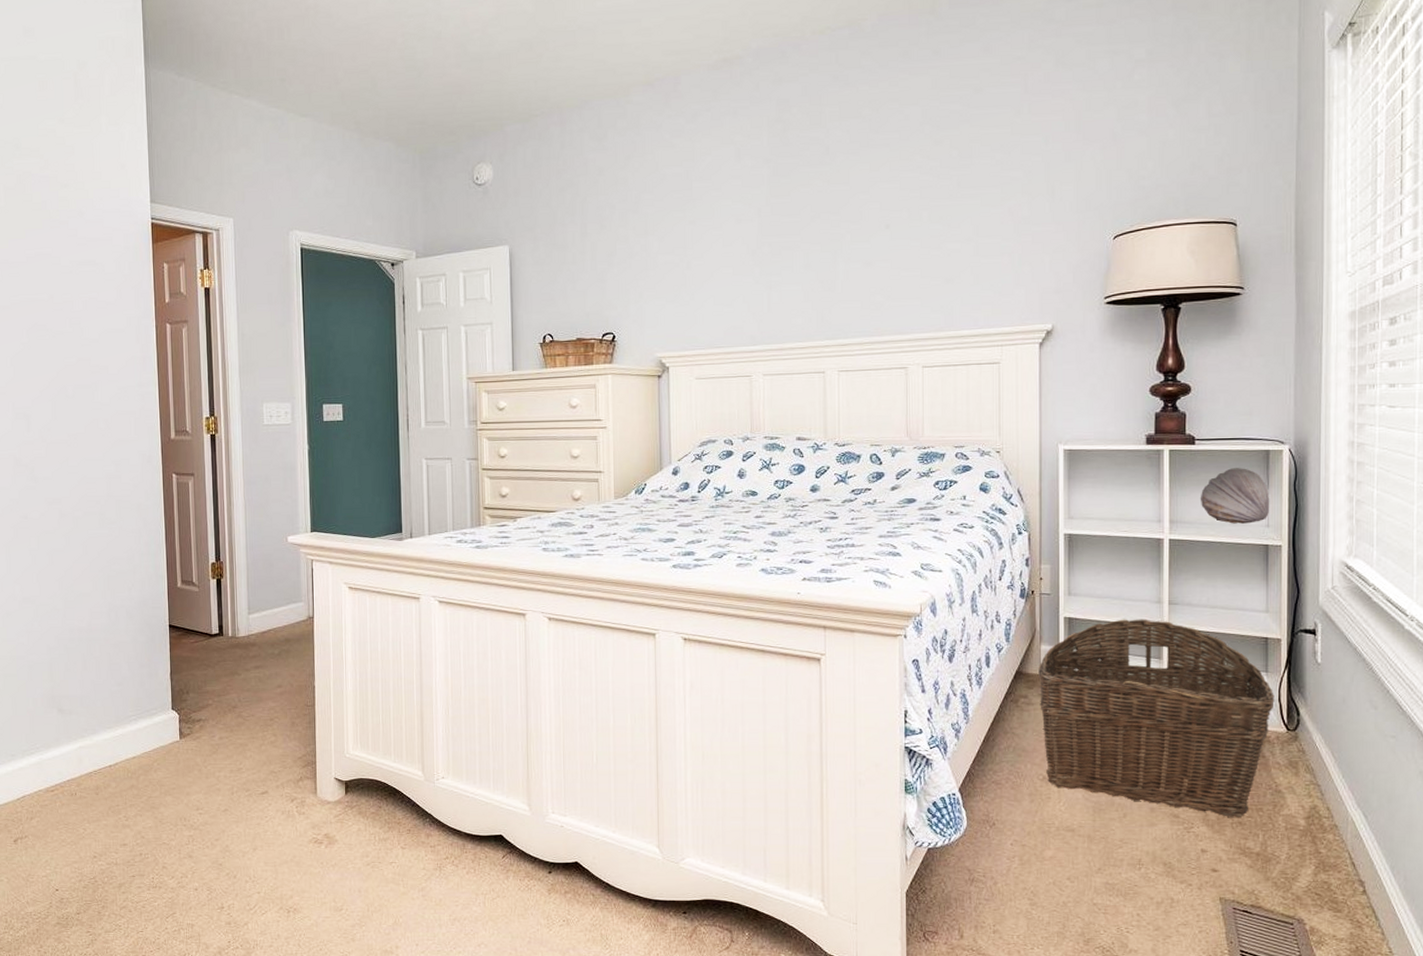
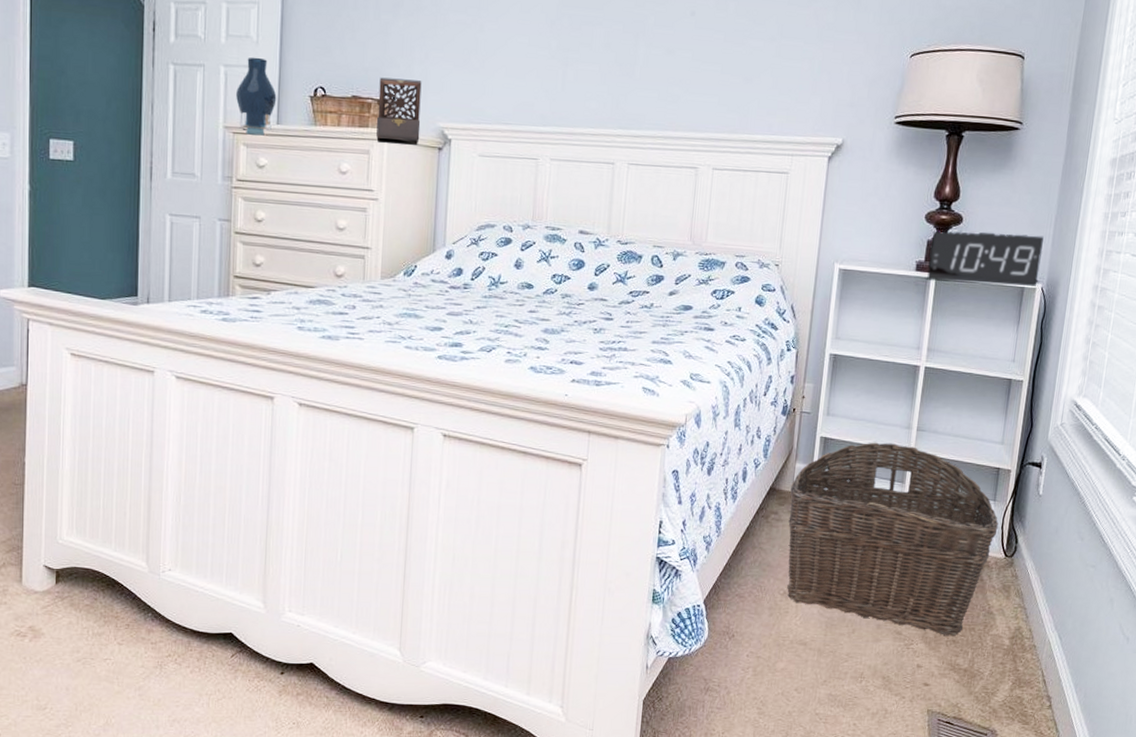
vase: none [476,315,511,384] -> present [236,57,277,137]
jewelry box: none [600,318,640,378] -> present [376,77,422,145]
alarm clock: none [1159,397,1285,453] -> present [927,231,1044,287]
seashell: present [1200,468,1270,524] -> none [957,302,1019,358]

